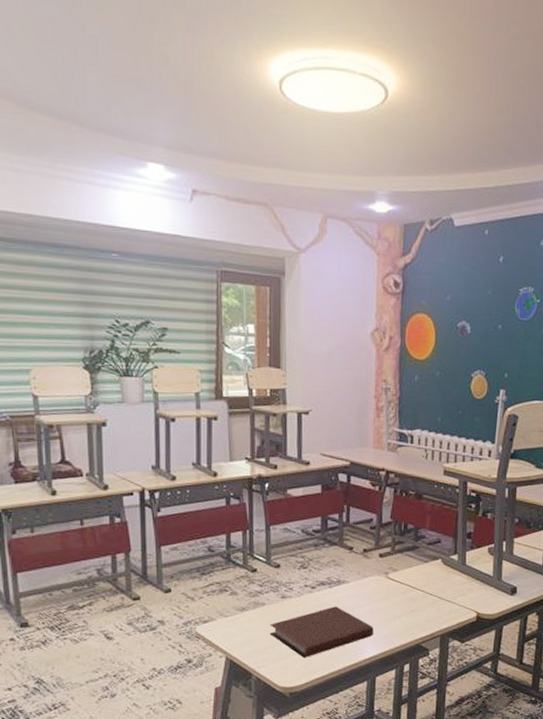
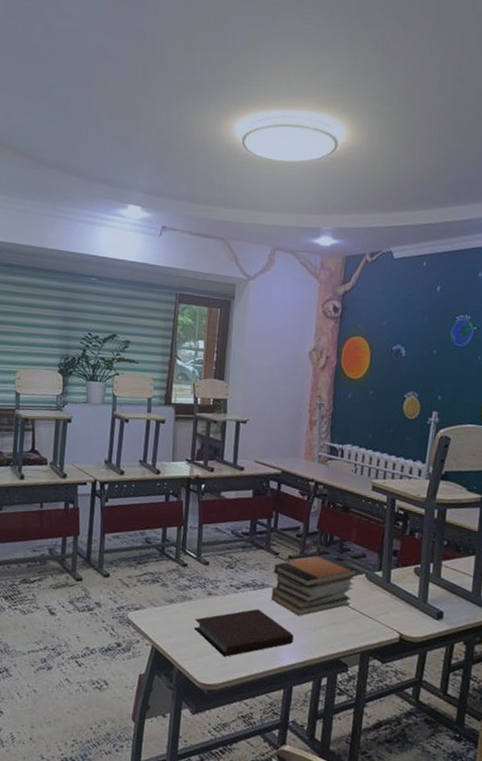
book stack: none [348,544,434,608] -> present [271,554,358,616]

